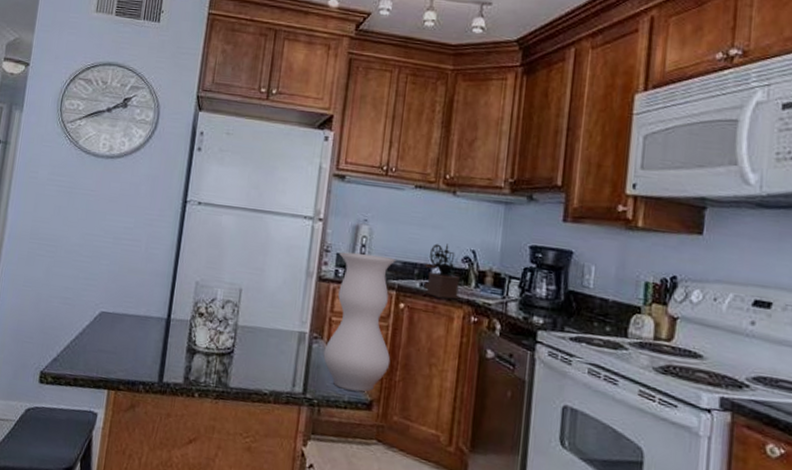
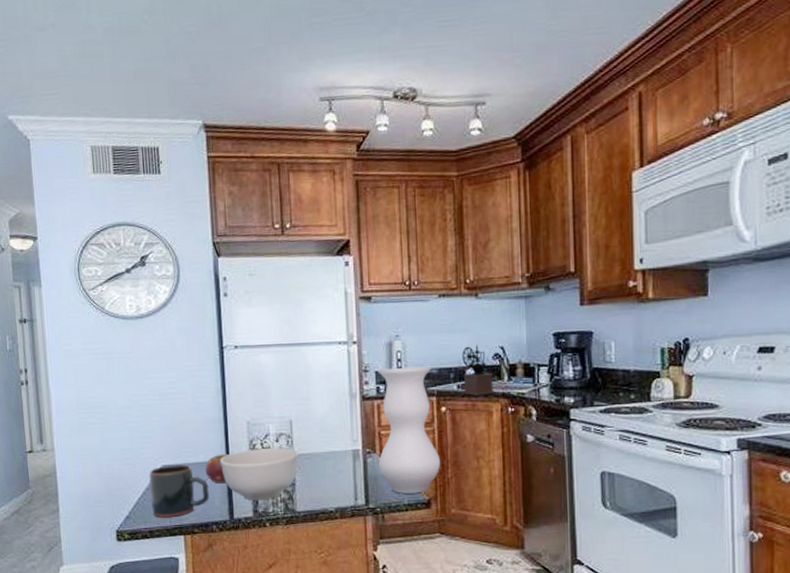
mug: none [81,312,144,368] -> present [148,463,209,517]
fruit: none [143,310,171,342] -> present [205,454,229,484]
bowl: none [160,311,243,369] -> present [221,447,299,501]

